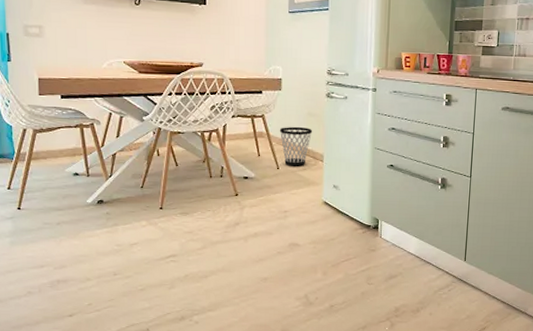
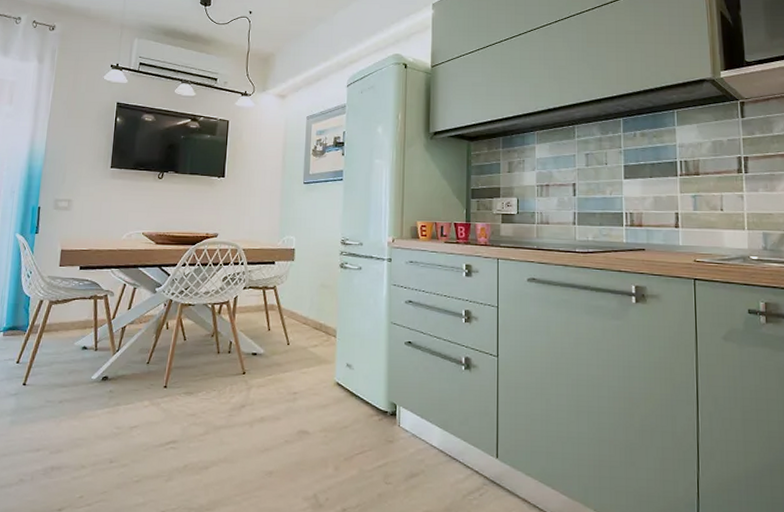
wastebasket: present [279,126,313,166] -> none [291,298,326,342]

